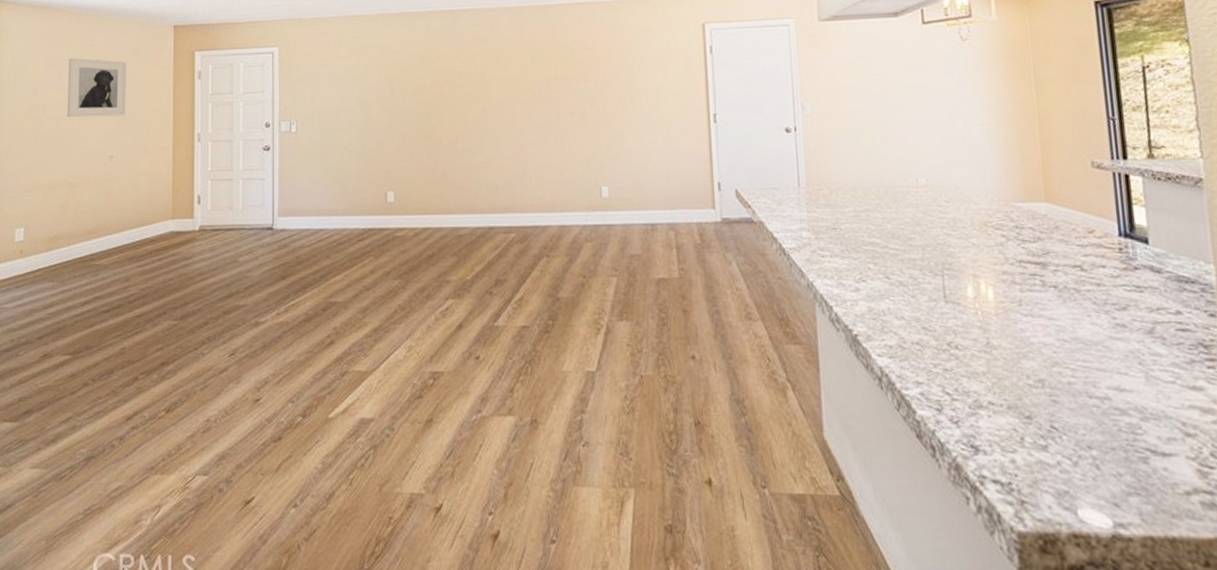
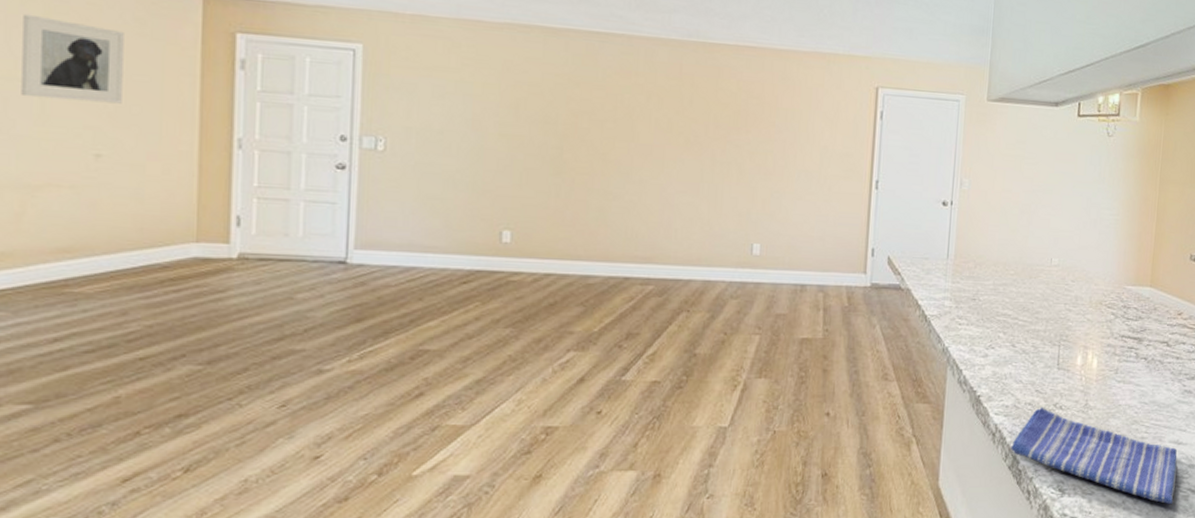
dish towel: none [903,346,1128,467] -> present [1011,407,1177,504]

